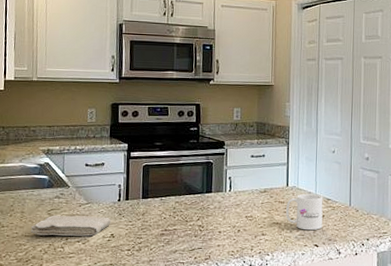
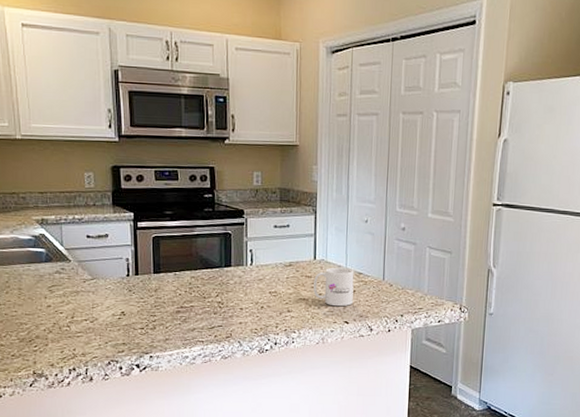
washcloth: present [31,215,112,237] -> none [31,291,121,315]

